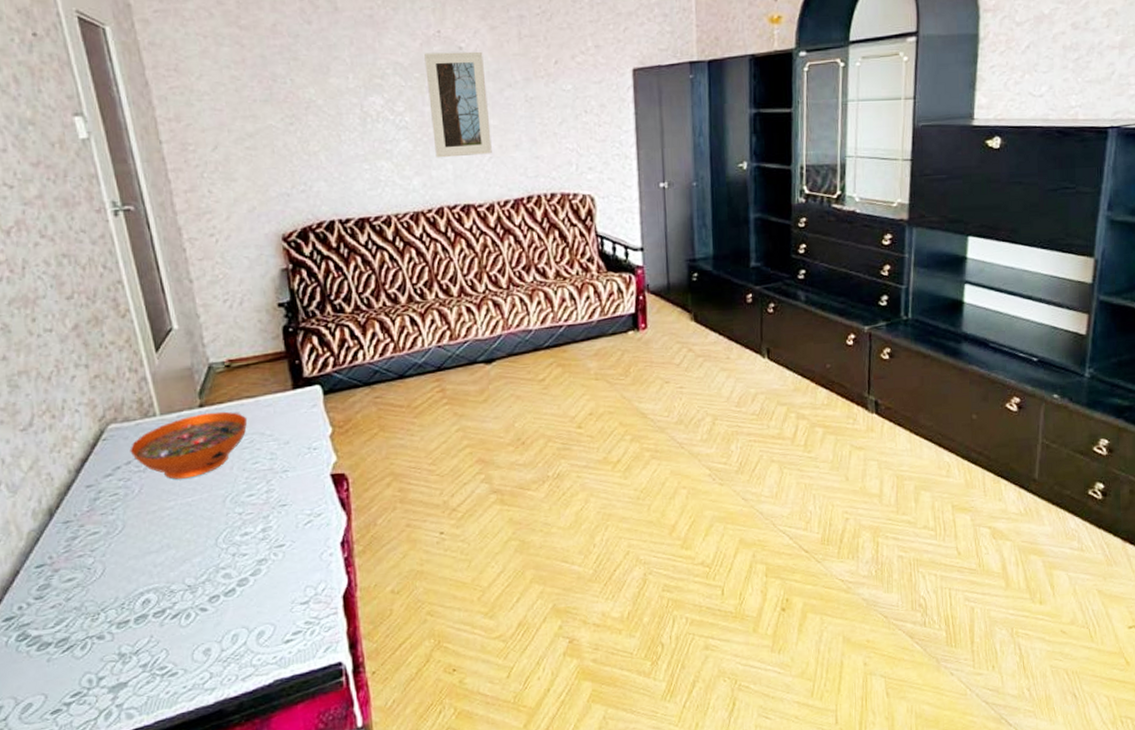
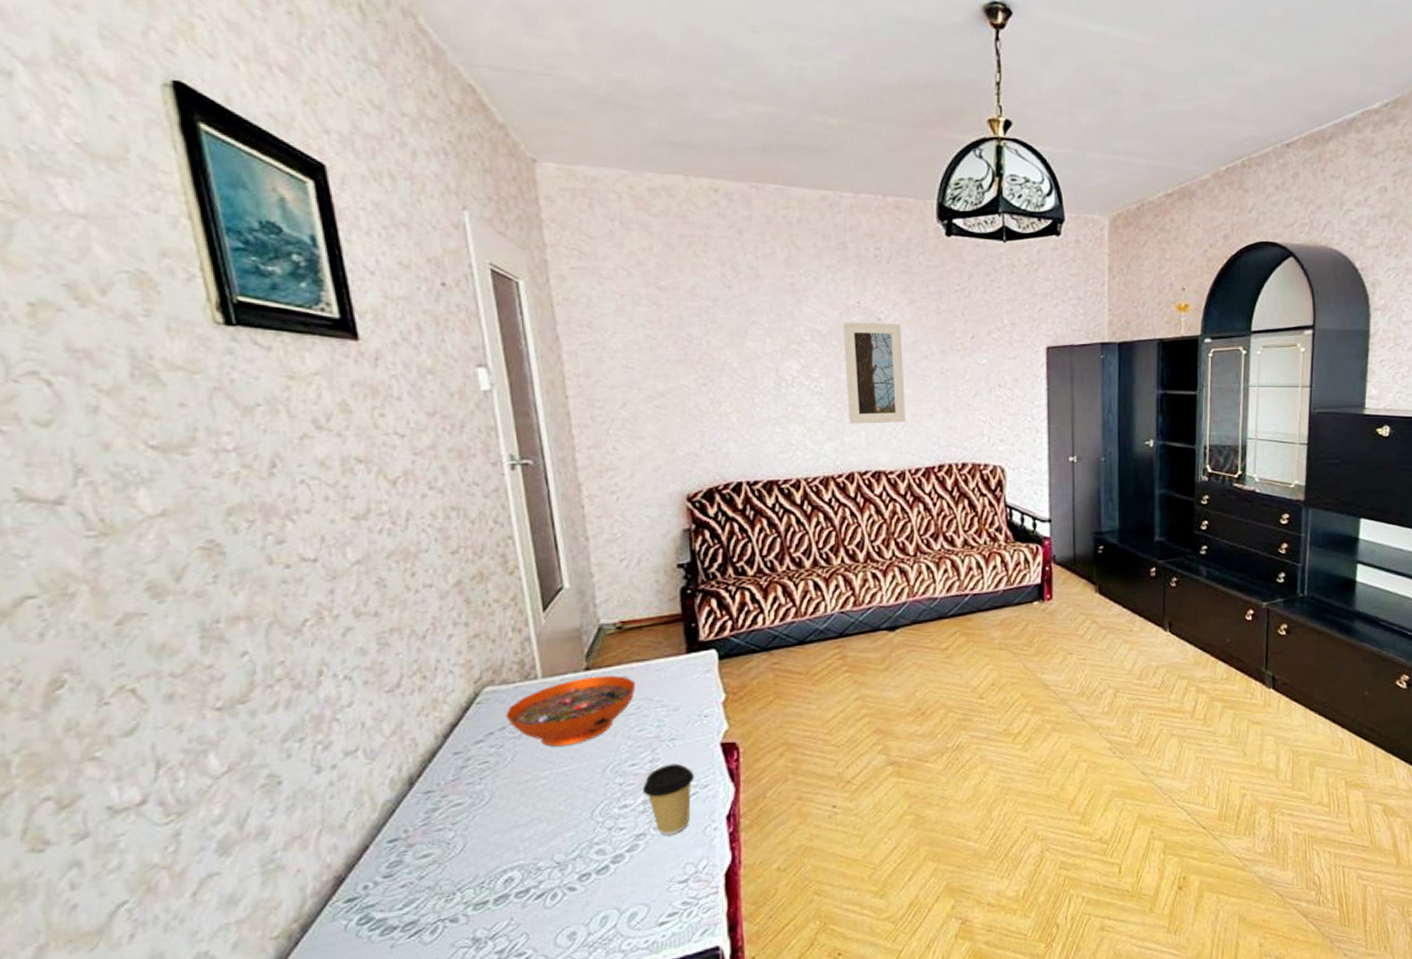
coffee cup: none [261,493,309,561] -> present [643,763,695,836]

